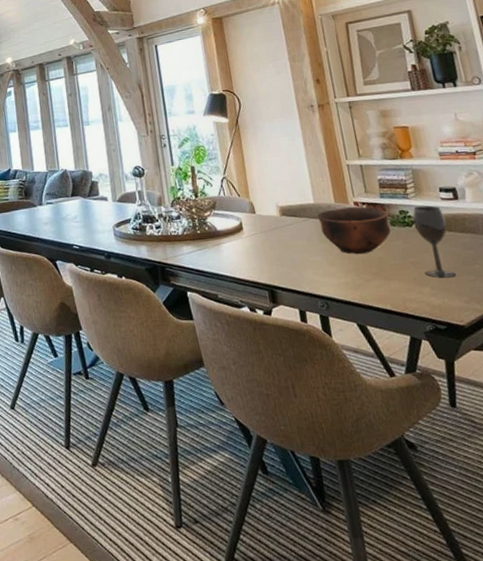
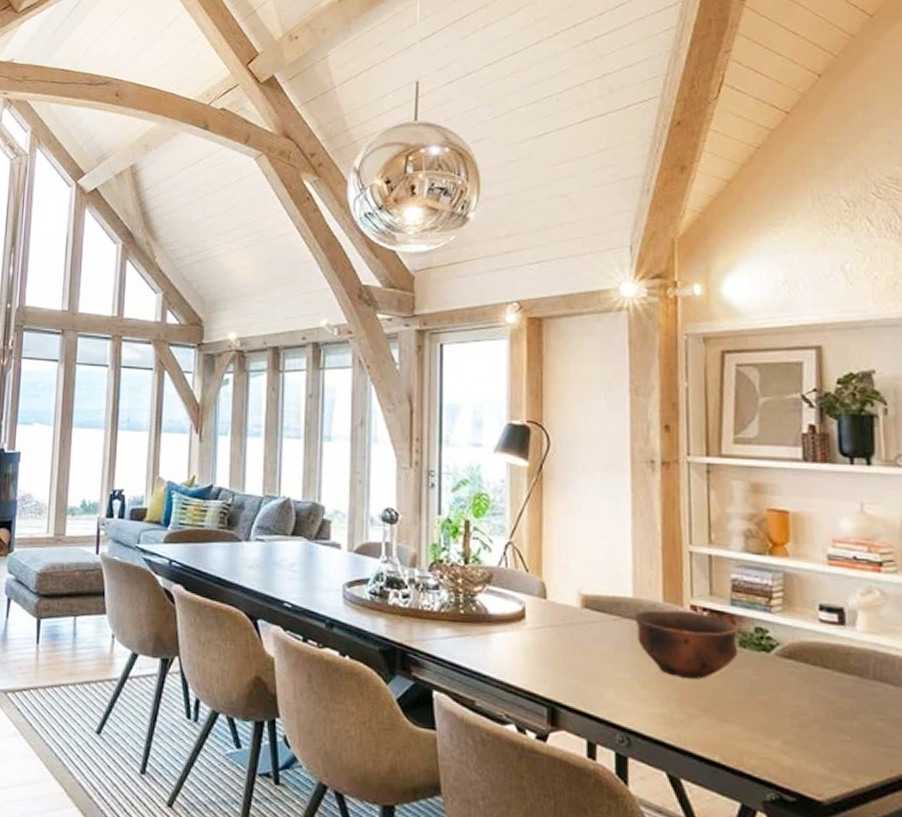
wine glass: present [412,205,456,279] -> none [773,625,823,734]

